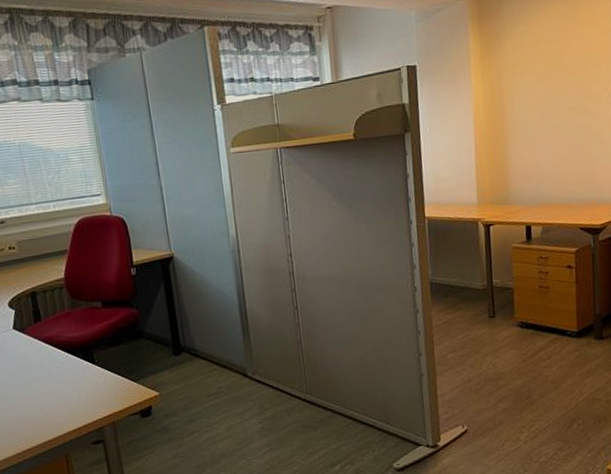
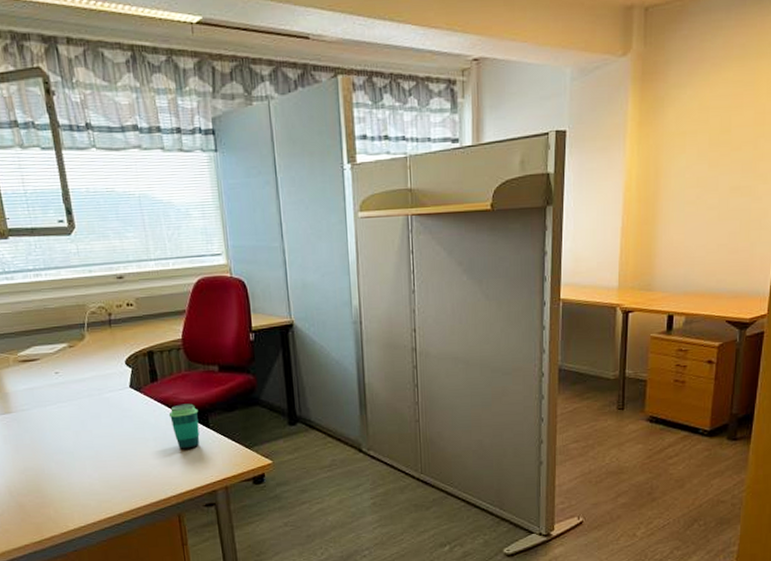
cup: none [53,341,85,388] -> present [168,403,200,449]

